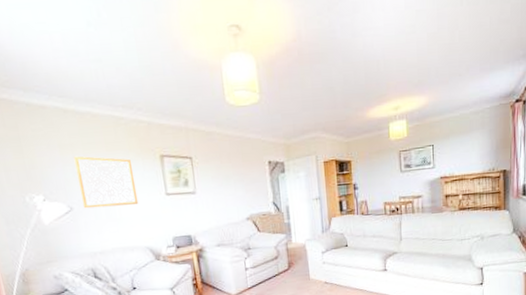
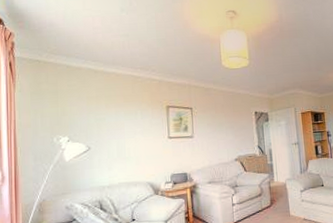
wall art: present [73,156,139,209] -> none [97,106,145,149]

